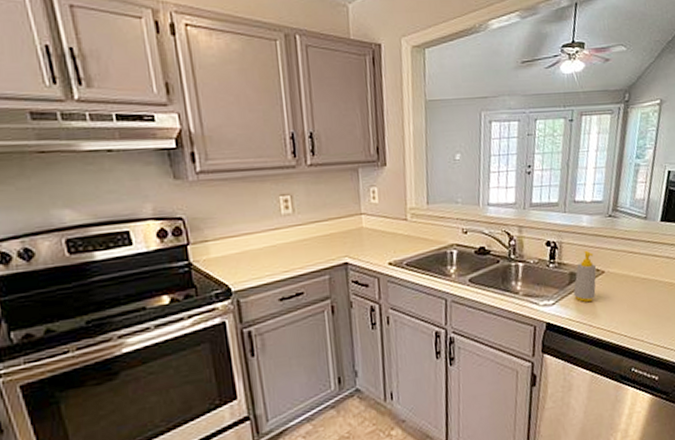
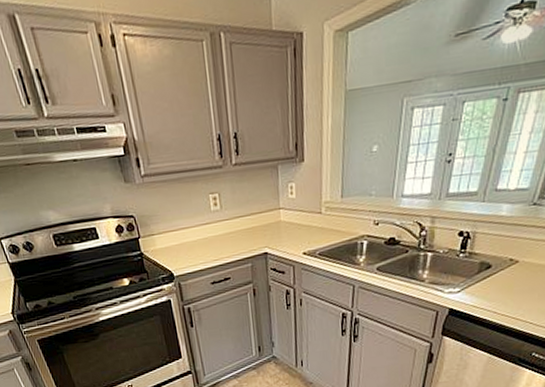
soap bottle: present [573,250,597,303] -> none [482,240,511,291]

